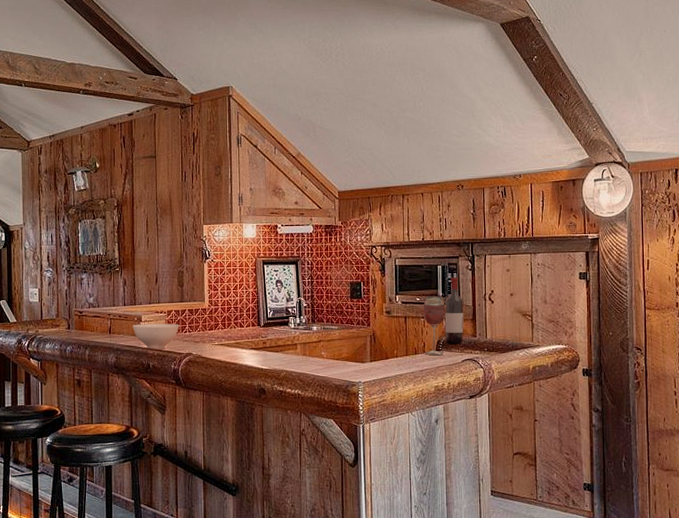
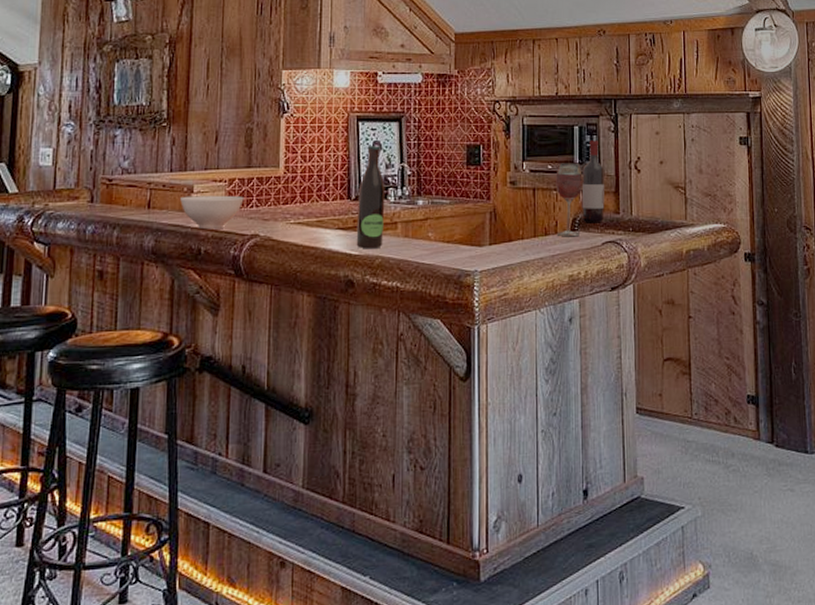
bottle: none [265,284,287,365] -> present [356,146,385,249]

